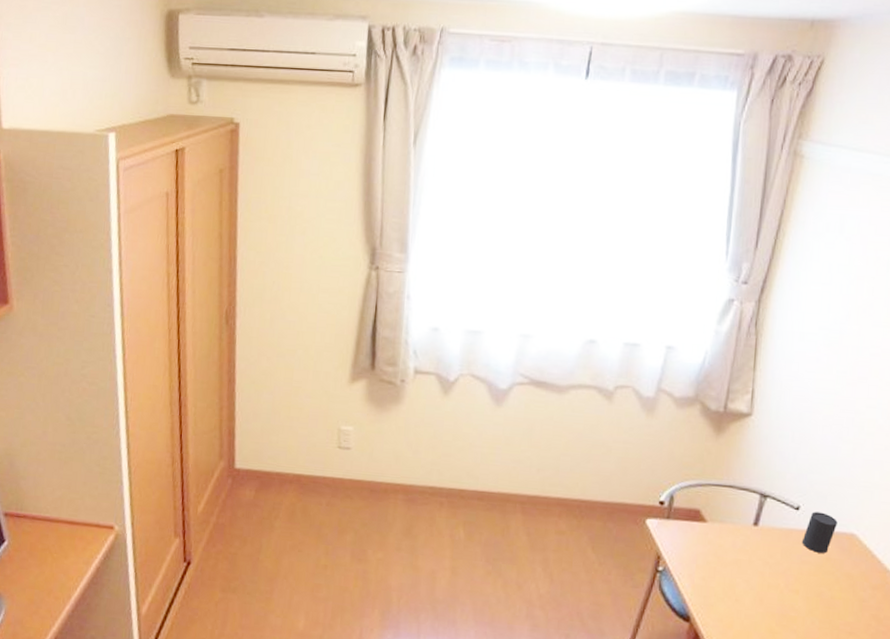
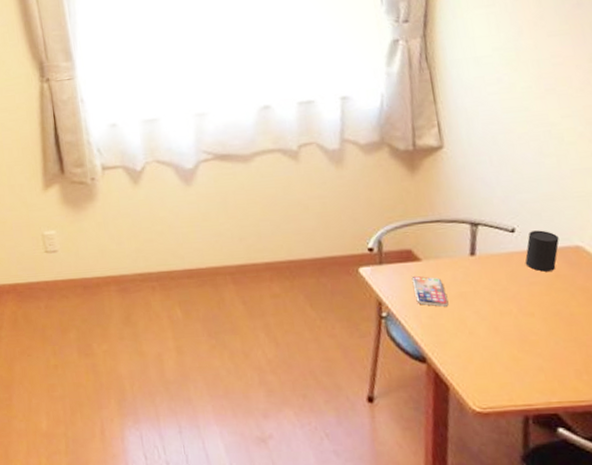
smartphone: none [693,535,723,571] -> present [411,275,449,307]

